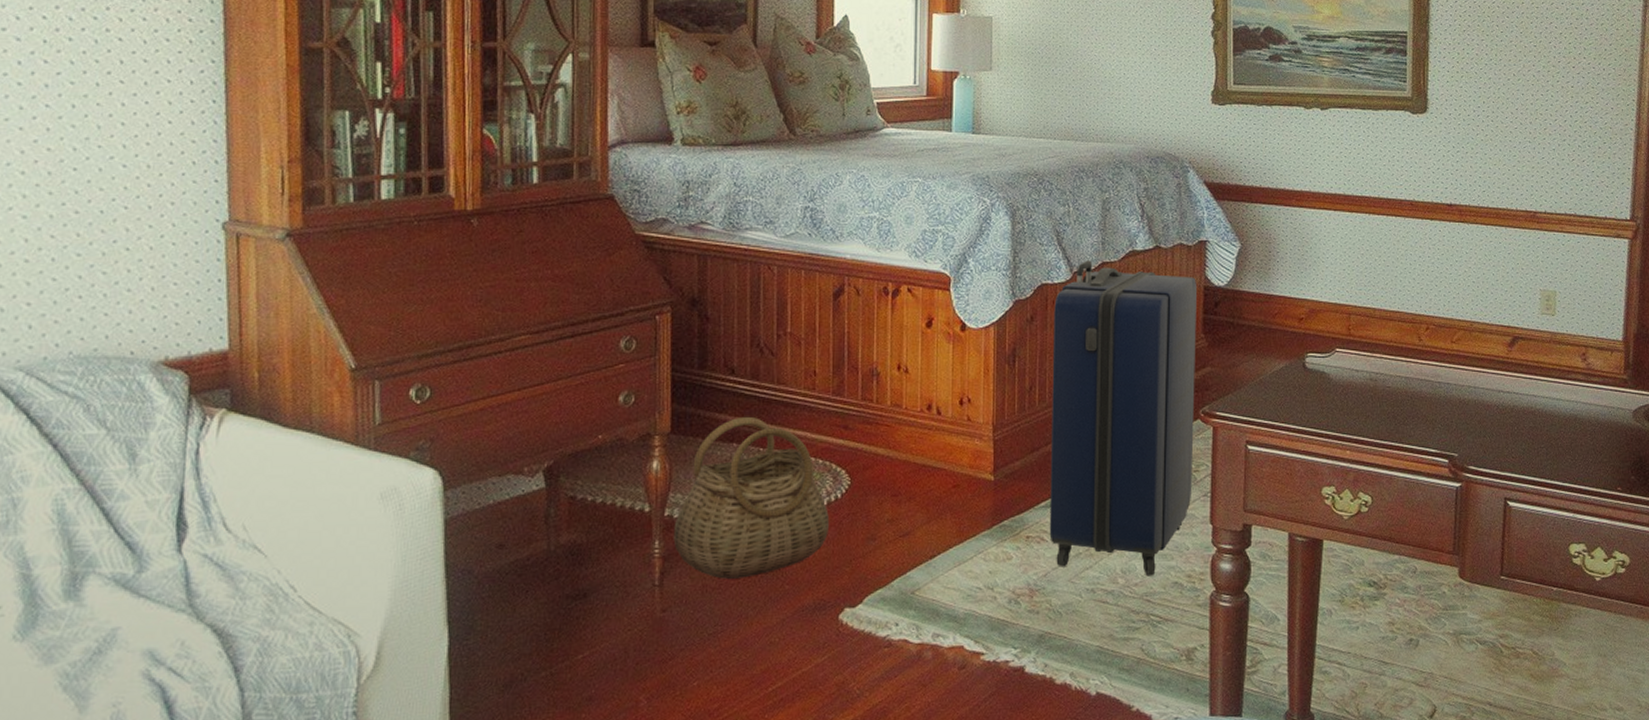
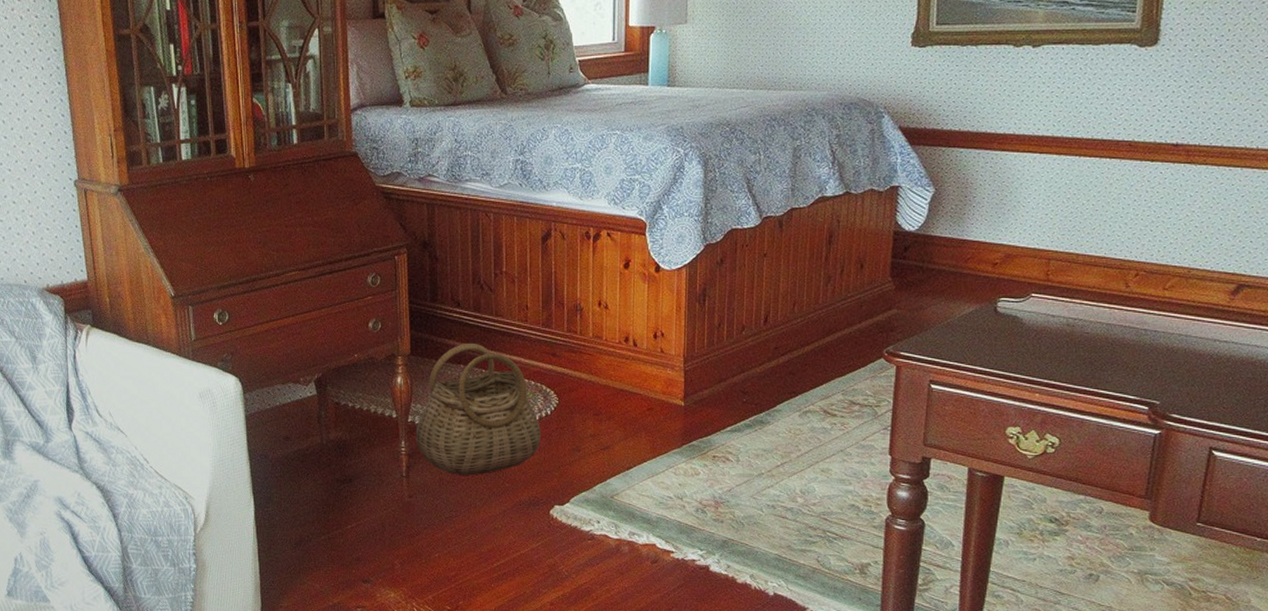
suitcase: present [1049,260,1196,577] -> none [734,206,886,498]

